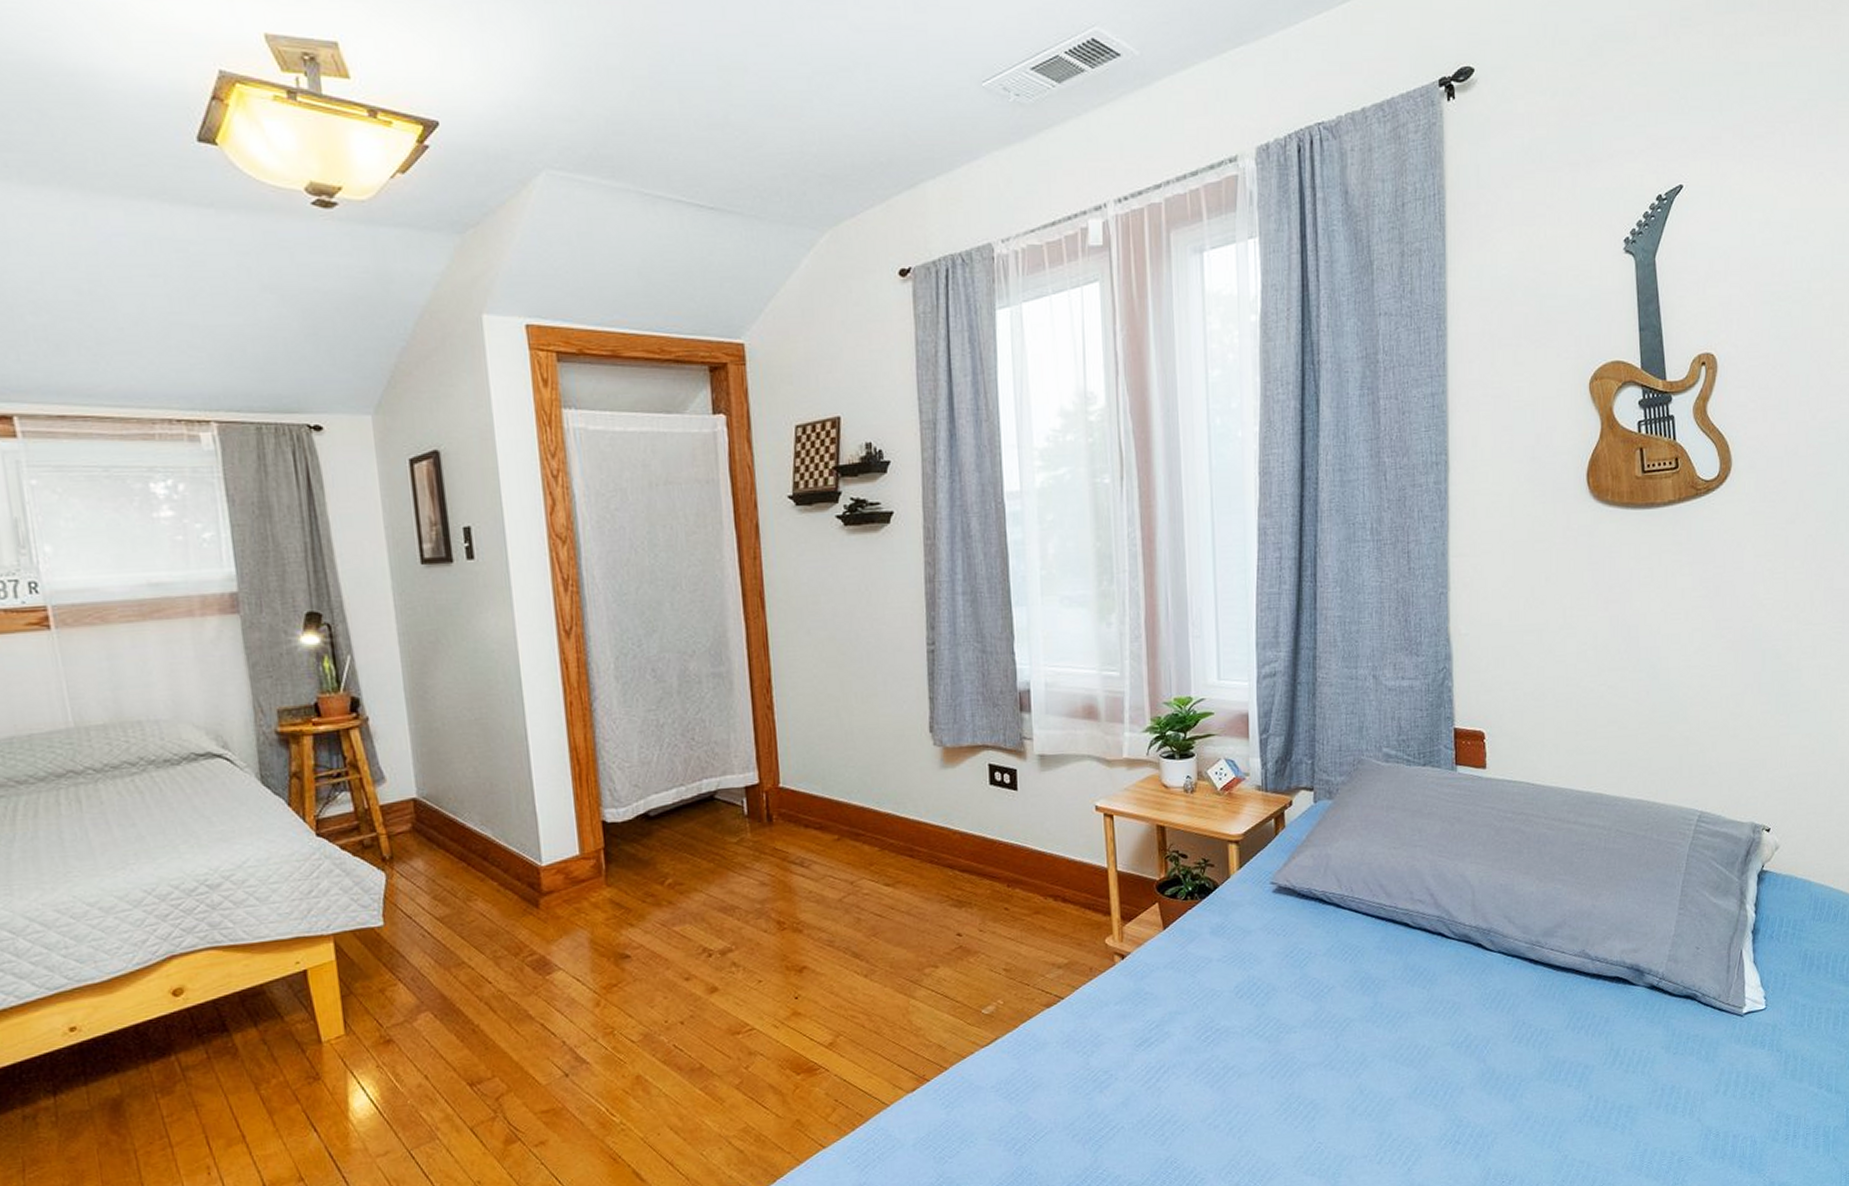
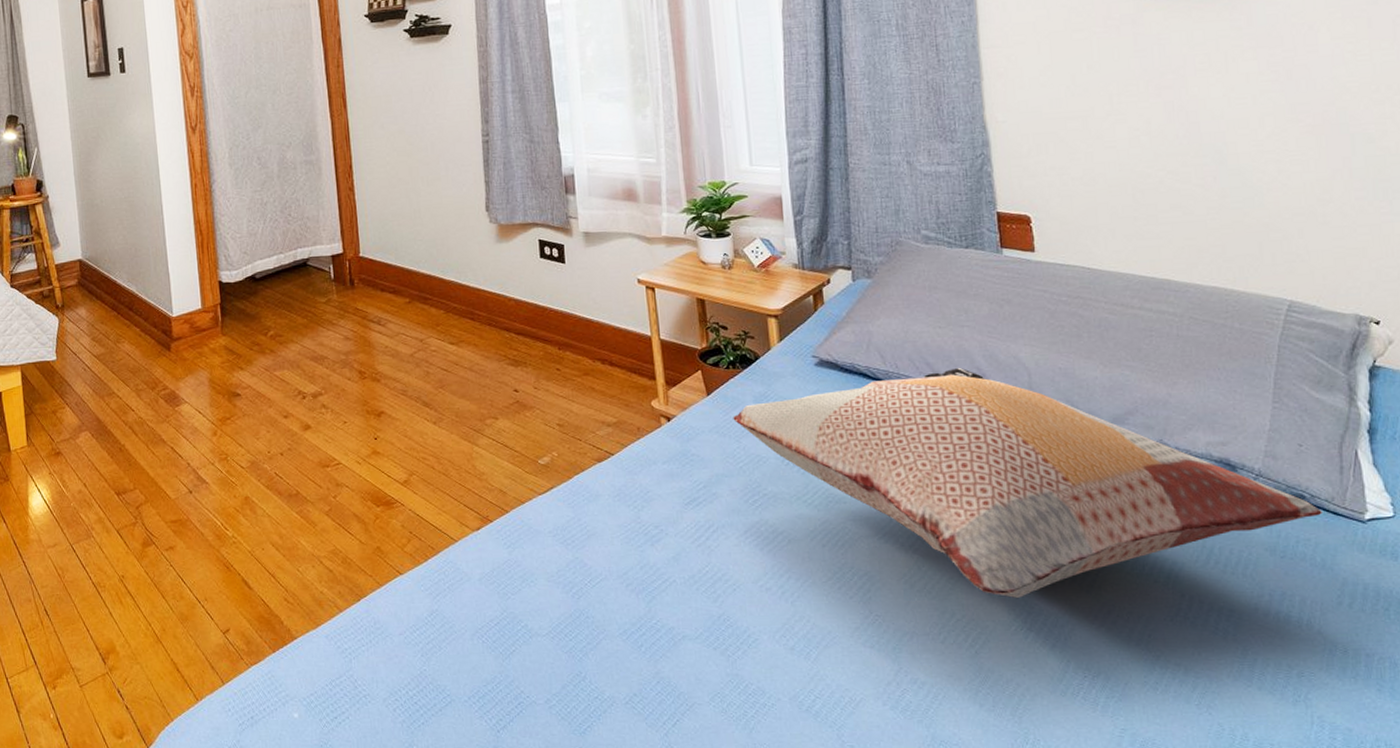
decorative pillow: none [1189,887,1710,1113] -> present [733,367,1322,598]

